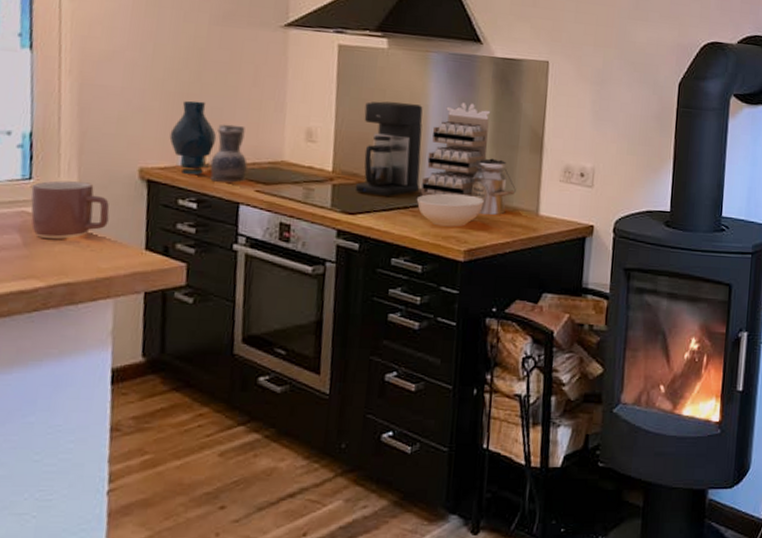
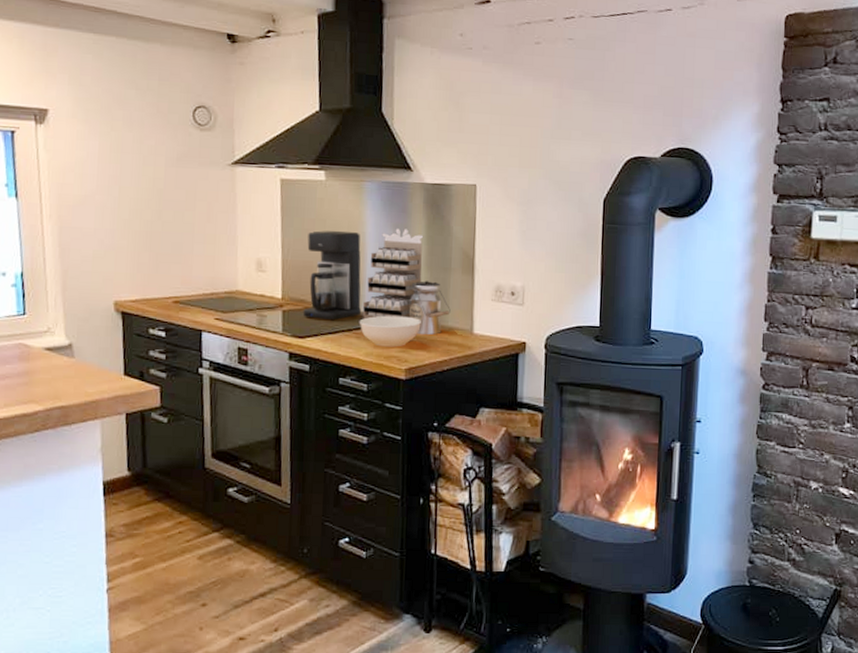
mug: present [30,180,110,240] -> none [25,315,92,368]
vase: present [169,100,217,176] -> none [138,238,179,307]
ceramic jug: present [210,124,248,184] -> none [174,258,207,313]

